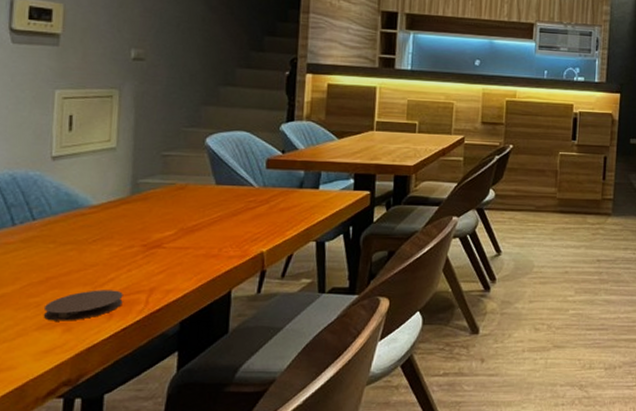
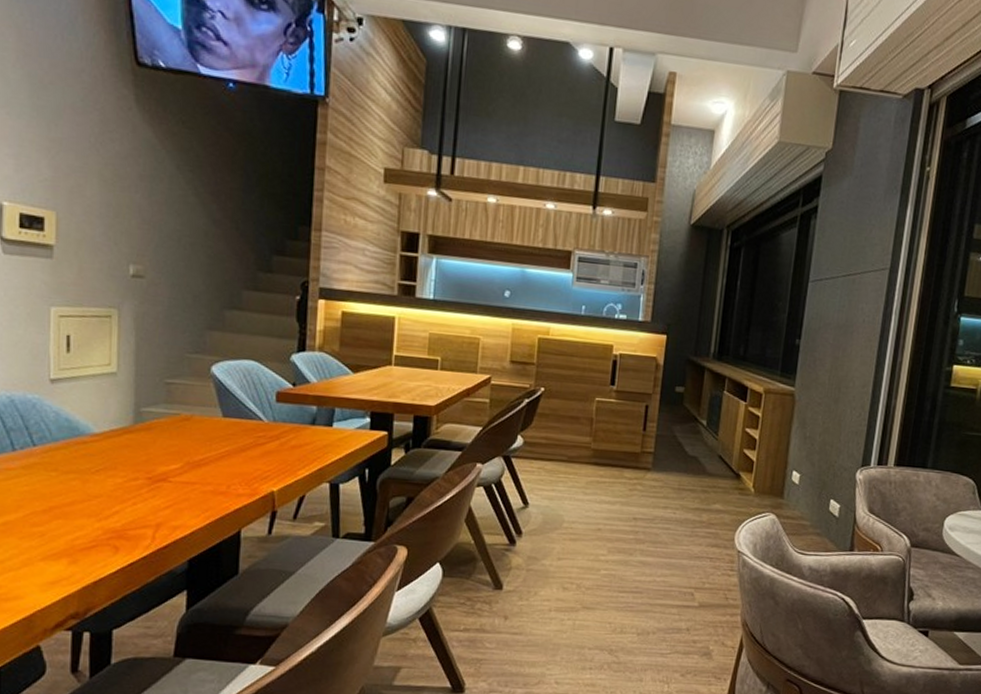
coaster: present [43,290,123,321] -> none [48,522,129,553]

